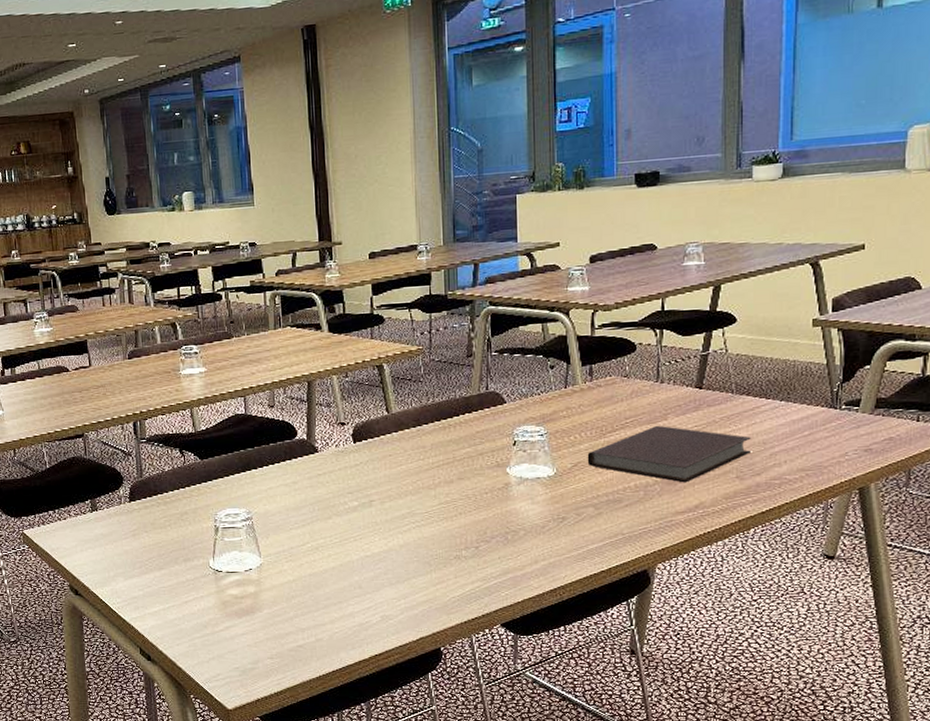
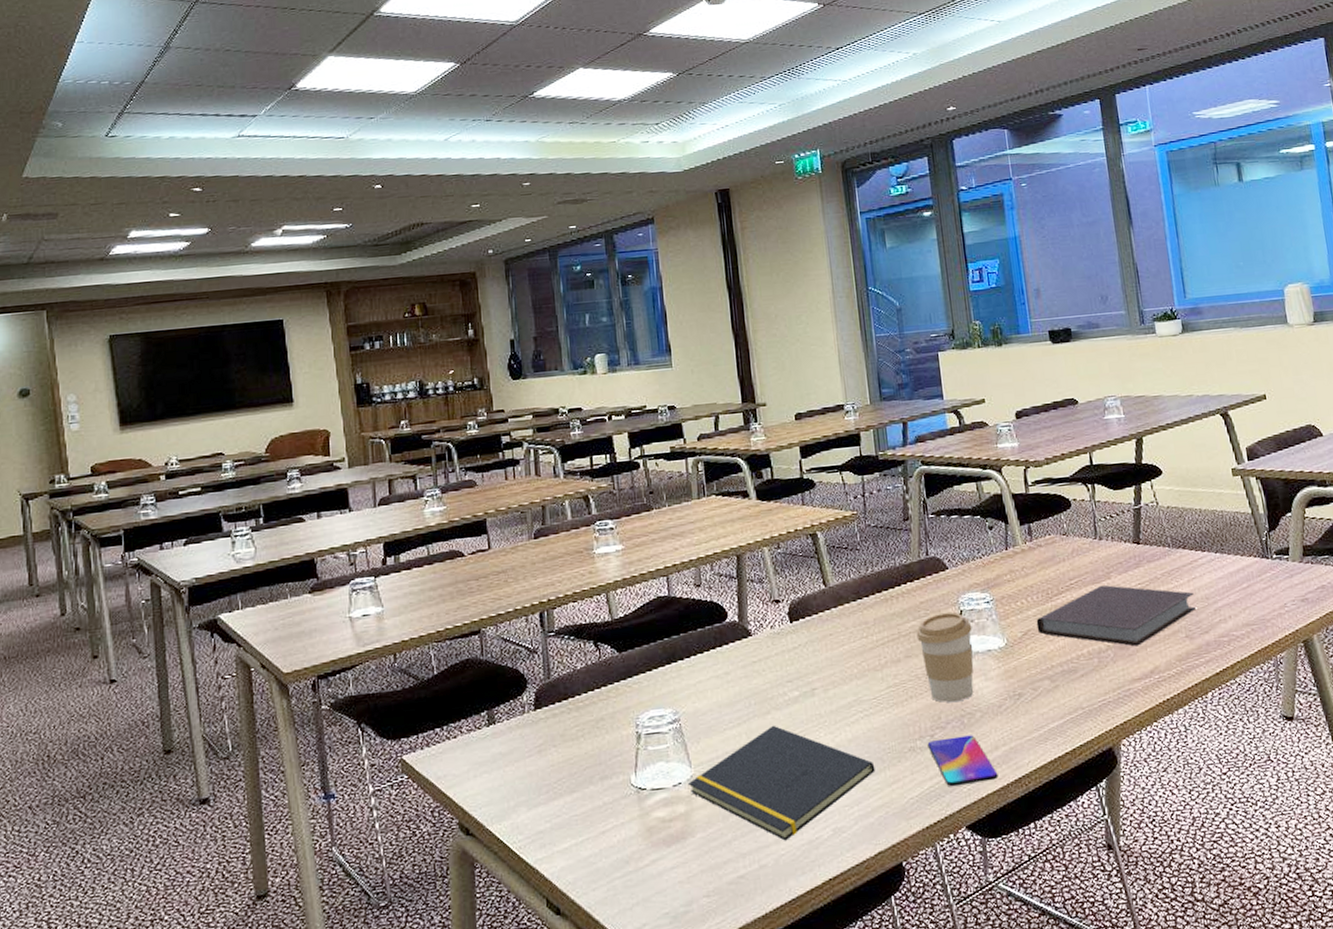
notepad: none [257,528,423,622] -> present [687,725,876,841]
coffee cup: none [470,441,524,521] -> present [916,611,974,703]
smartphone: none [472,549,535,591] -> present [927,735,998,787]

